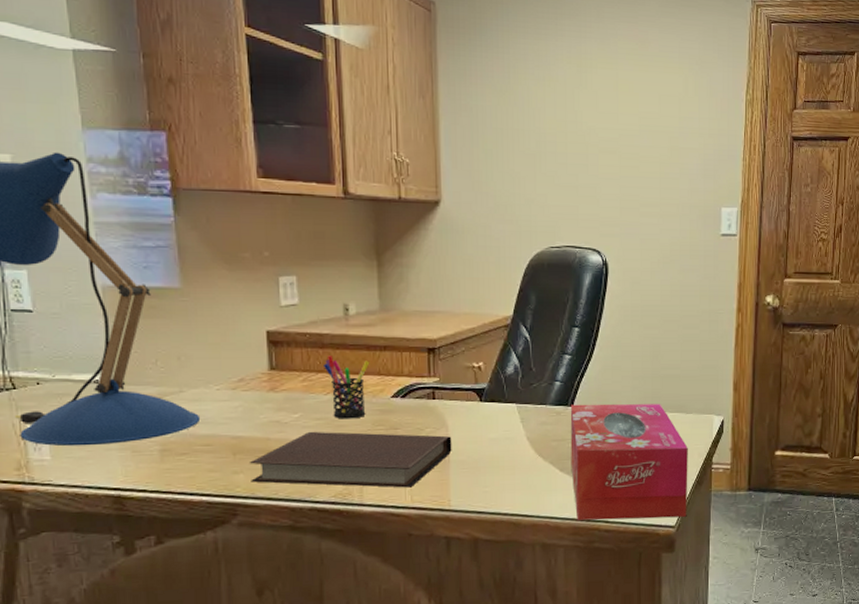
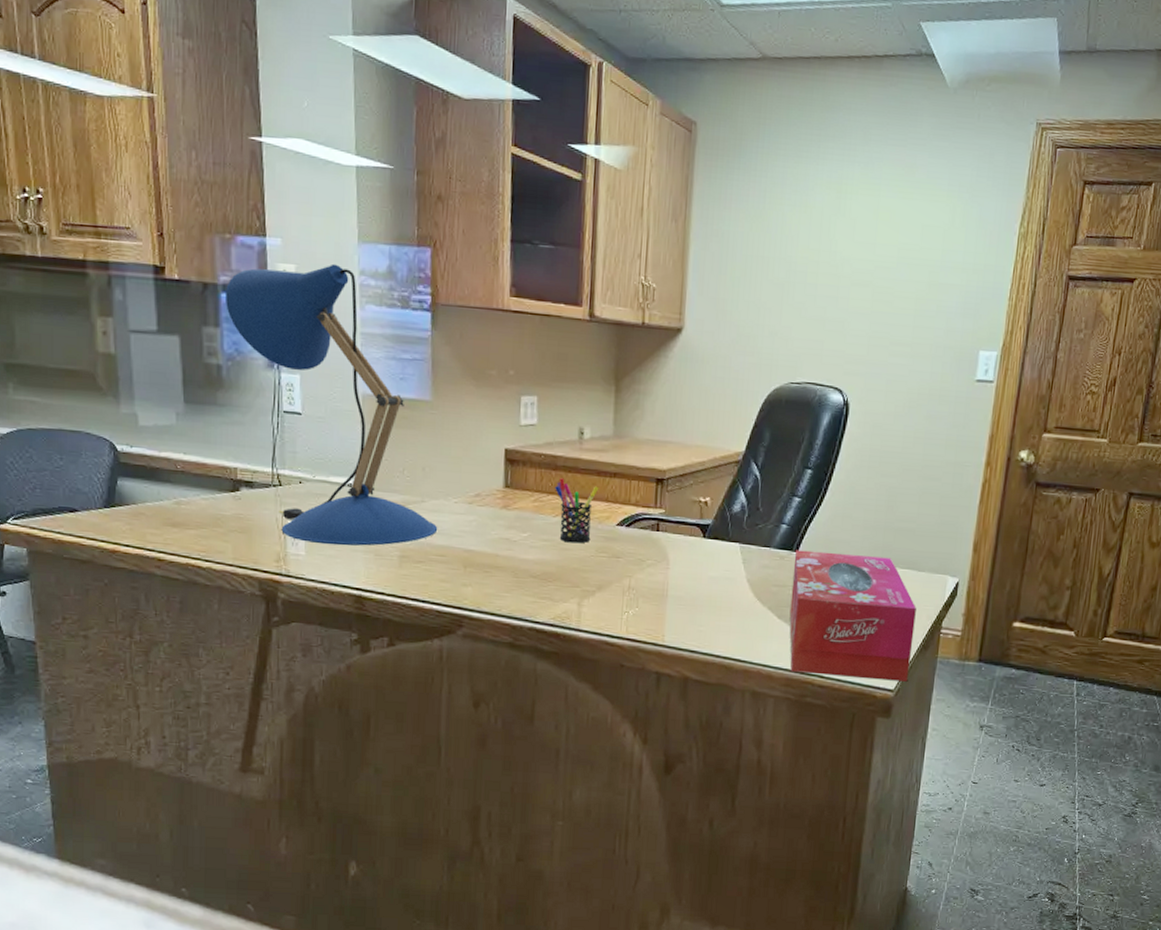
notebook: present [250,431,452,488] -> none [478,551,672,618]

